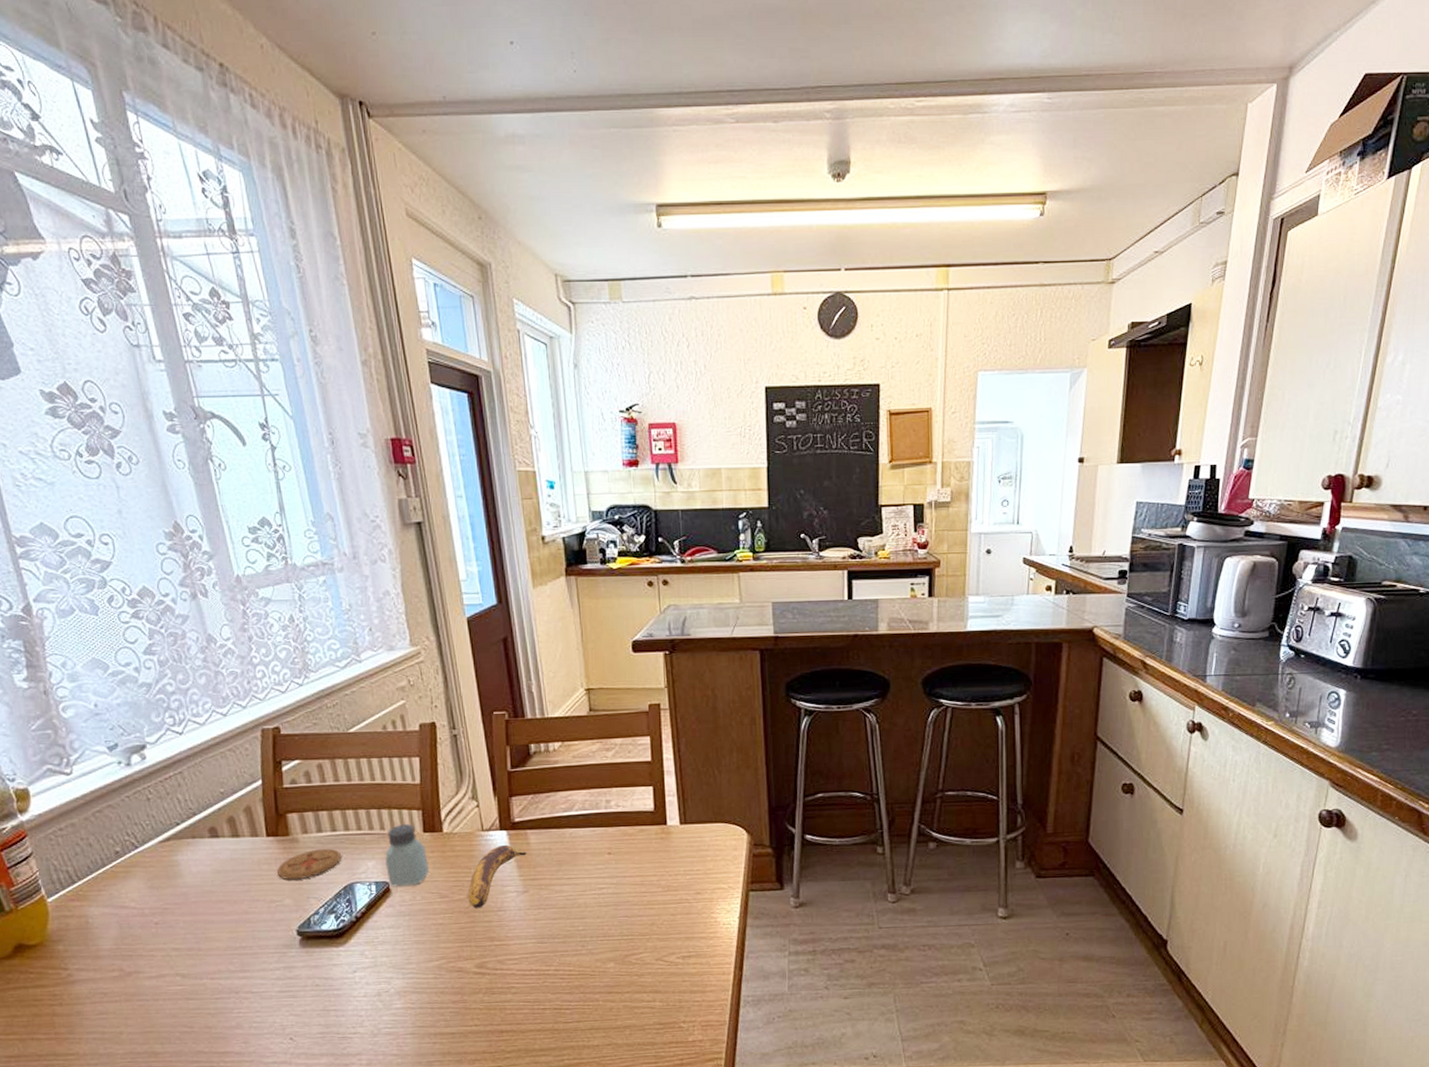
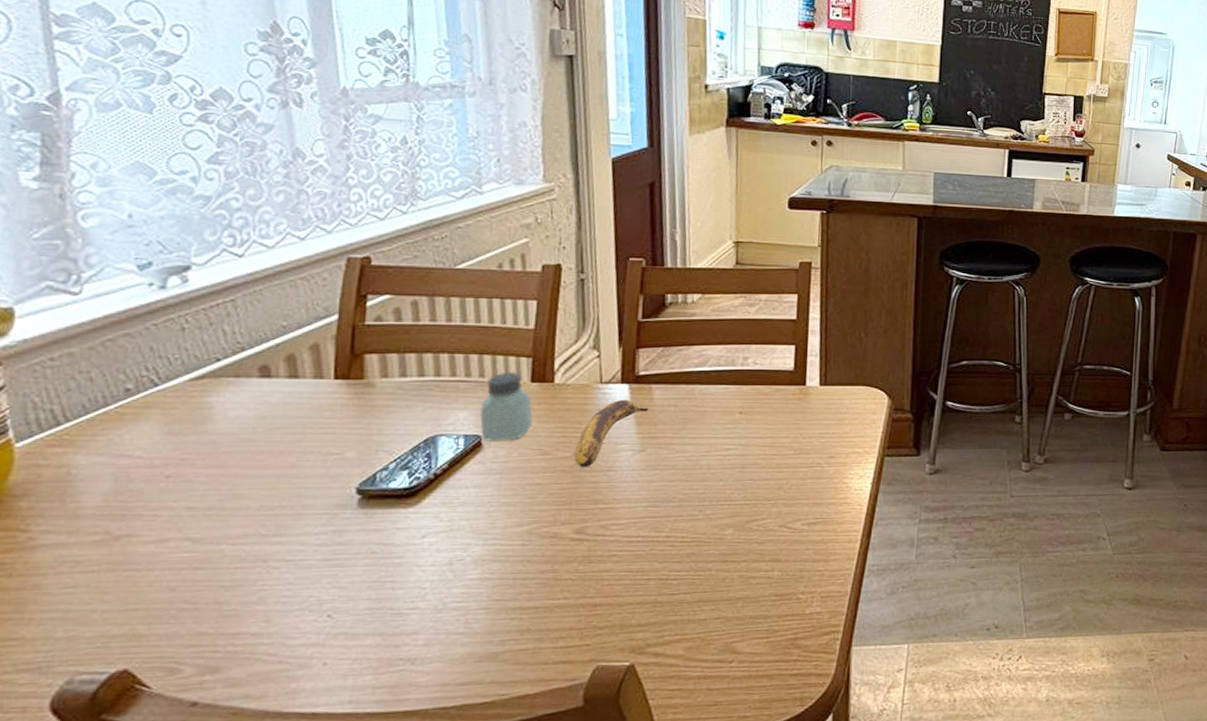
coaster: present [277,848,341,879] -> none [342,395,426,429]

